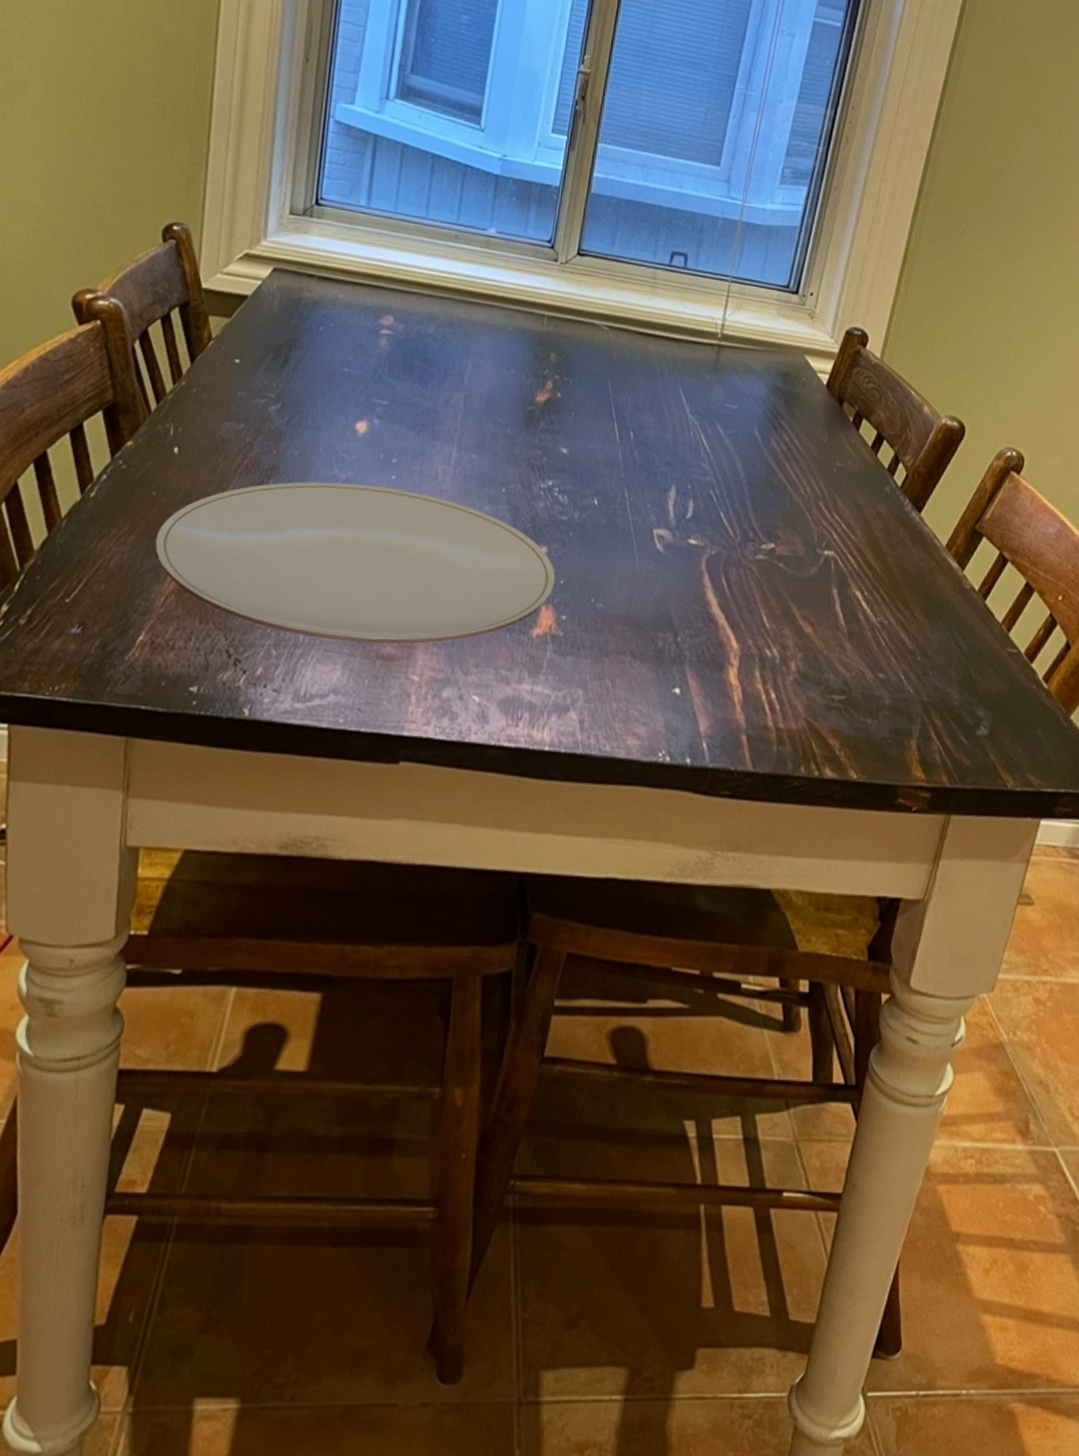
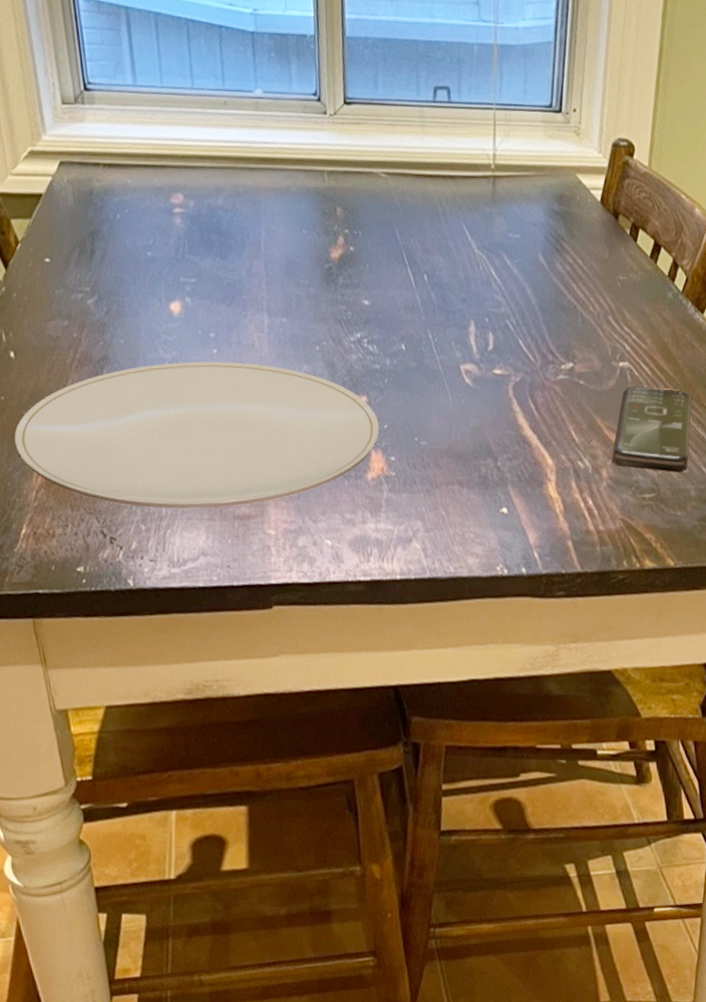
mobile phone: none [803,577,898,678] -> present [612,385,692,473]

